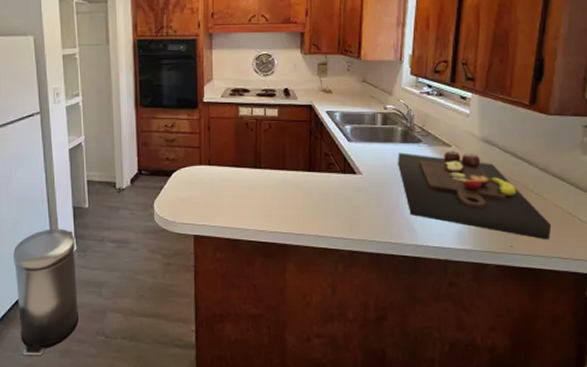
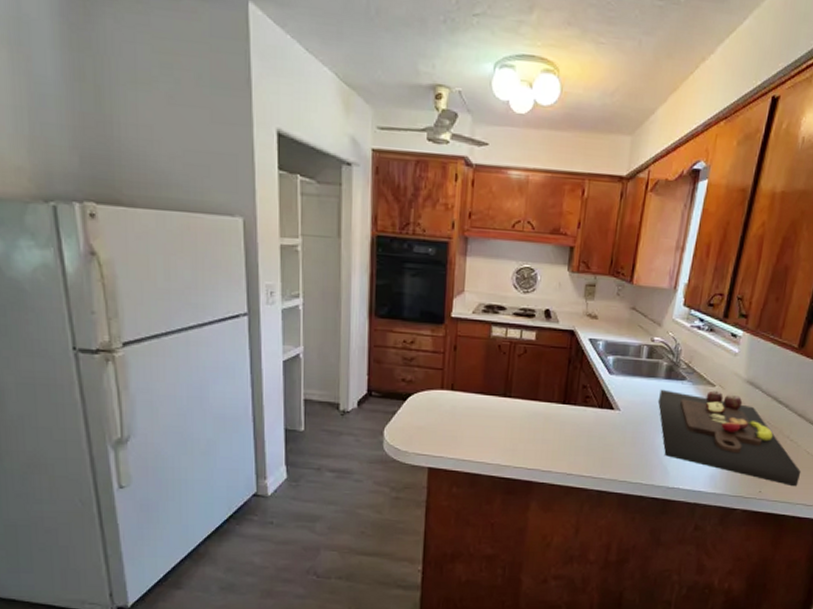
pedal bin: present [12,228,78,356] -> none [205,453,286,597]

